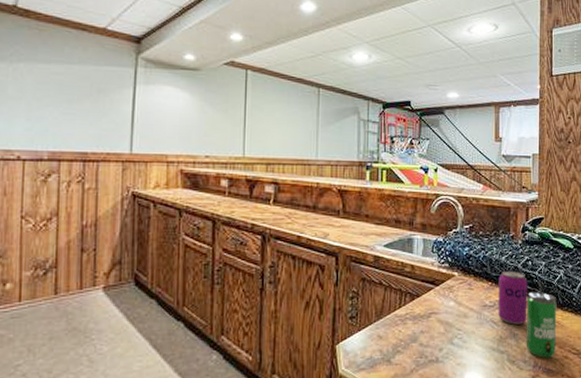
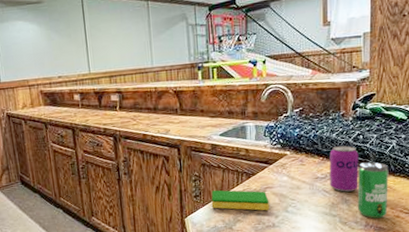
dish sponge: none [369,311,434,342] -> present [211,190,270,211]

